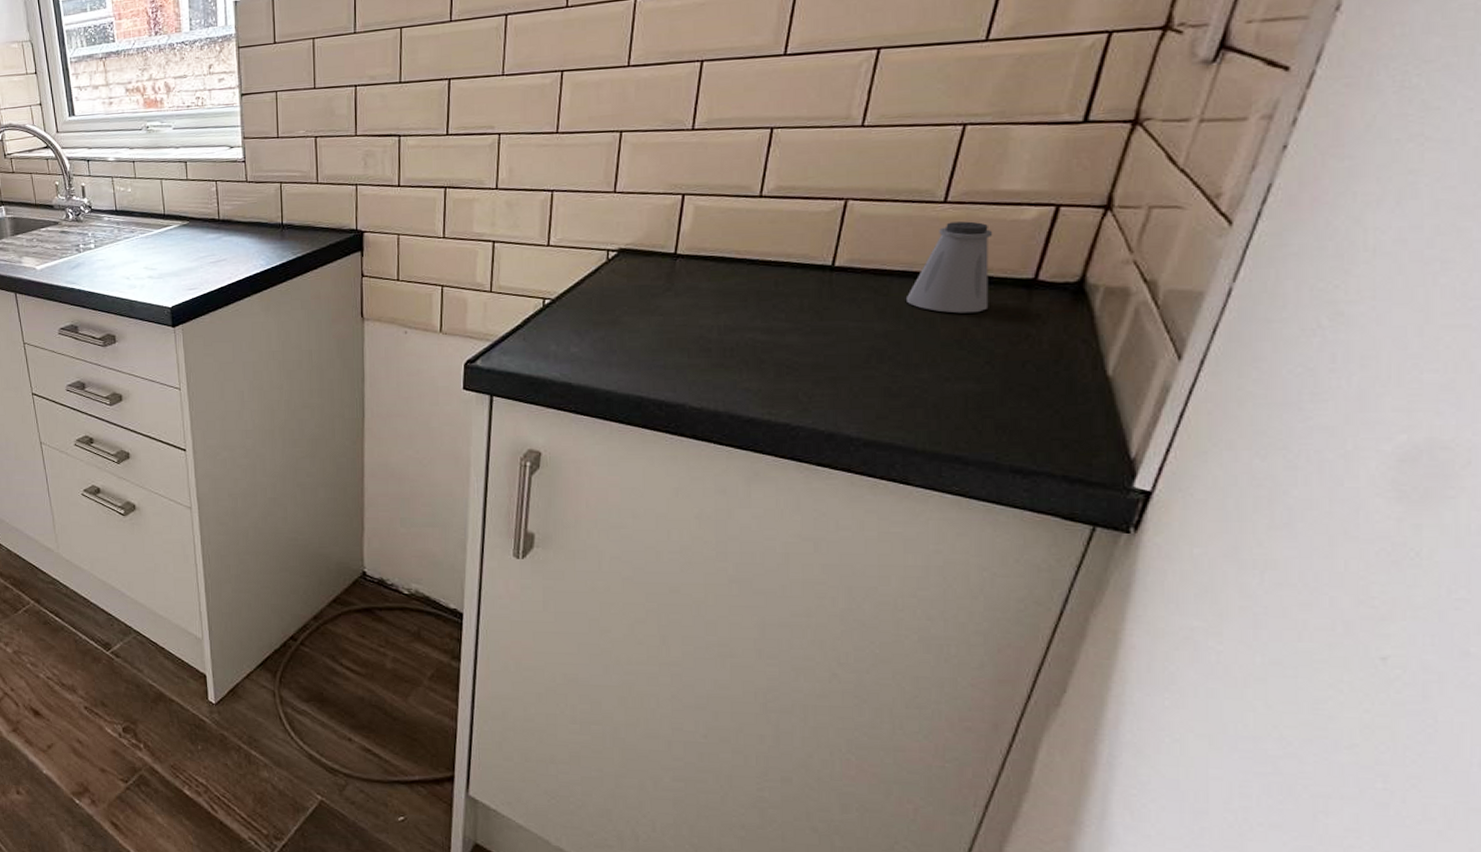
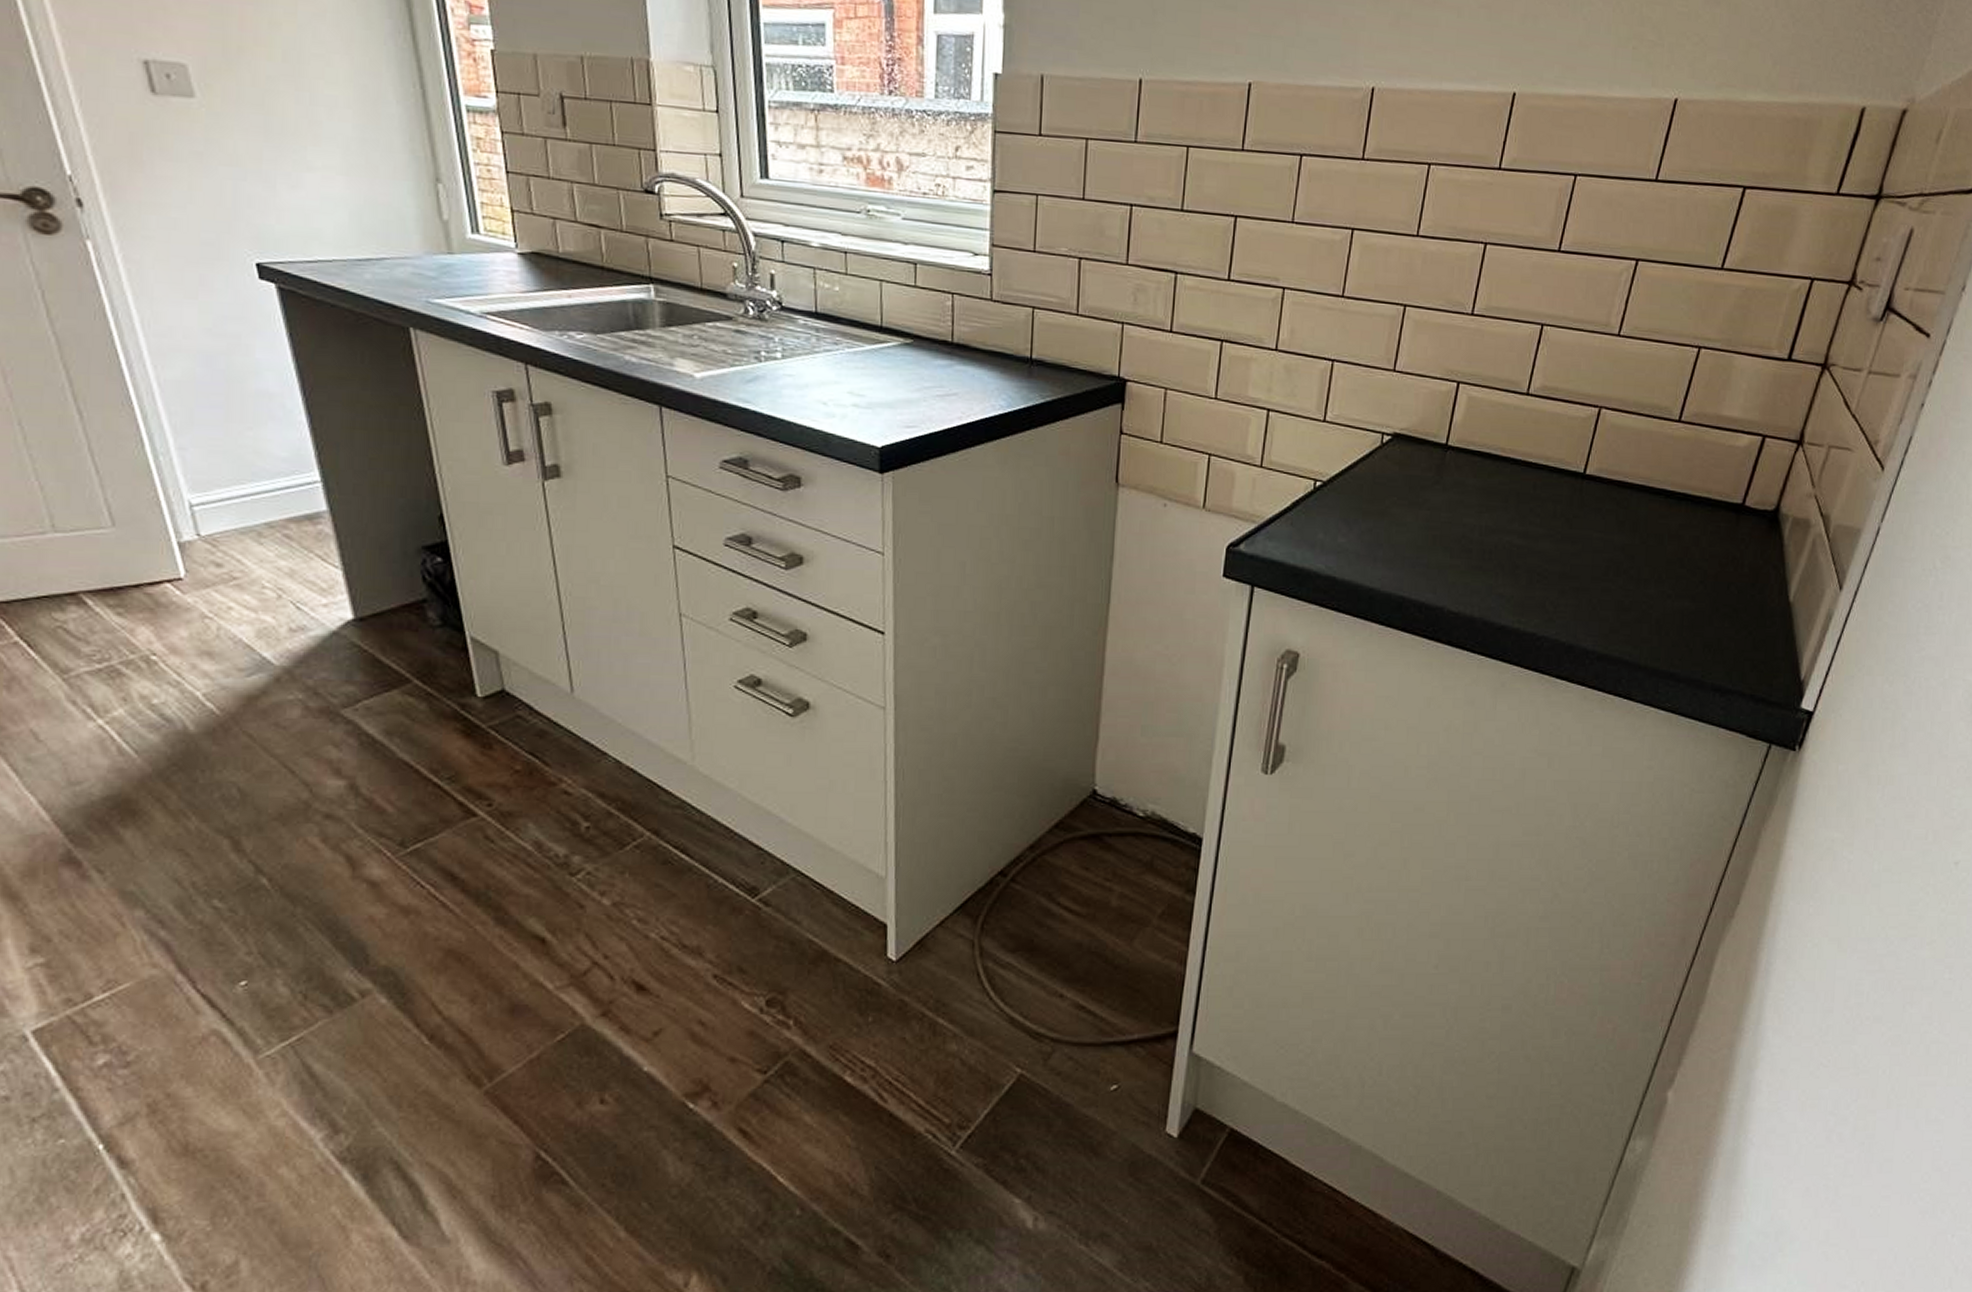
saltshaker: present [907,221,993,314] -> none [1642,441,1714,533]

